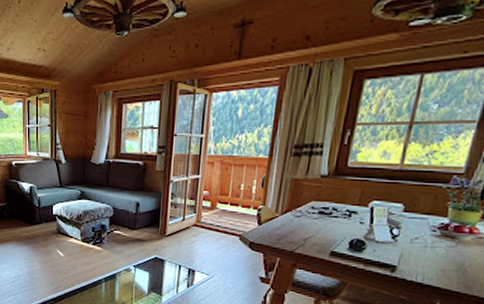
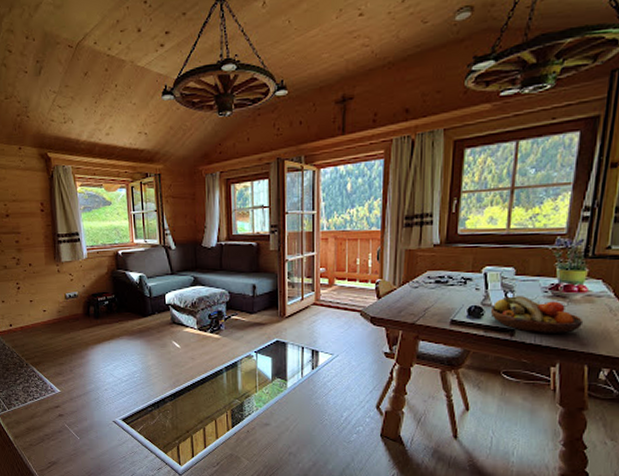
fruit bowl: none [372,231,471,274] -> present [490,295,584,335]

